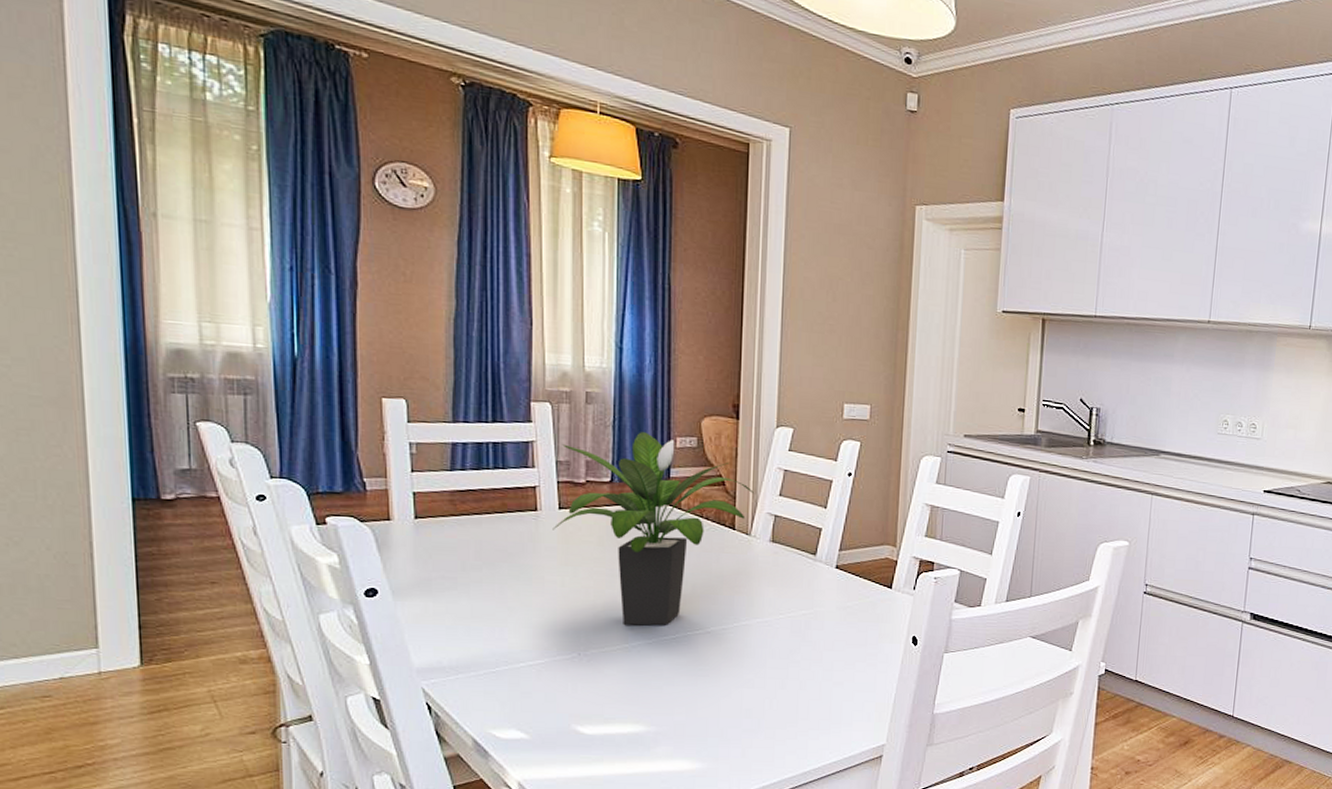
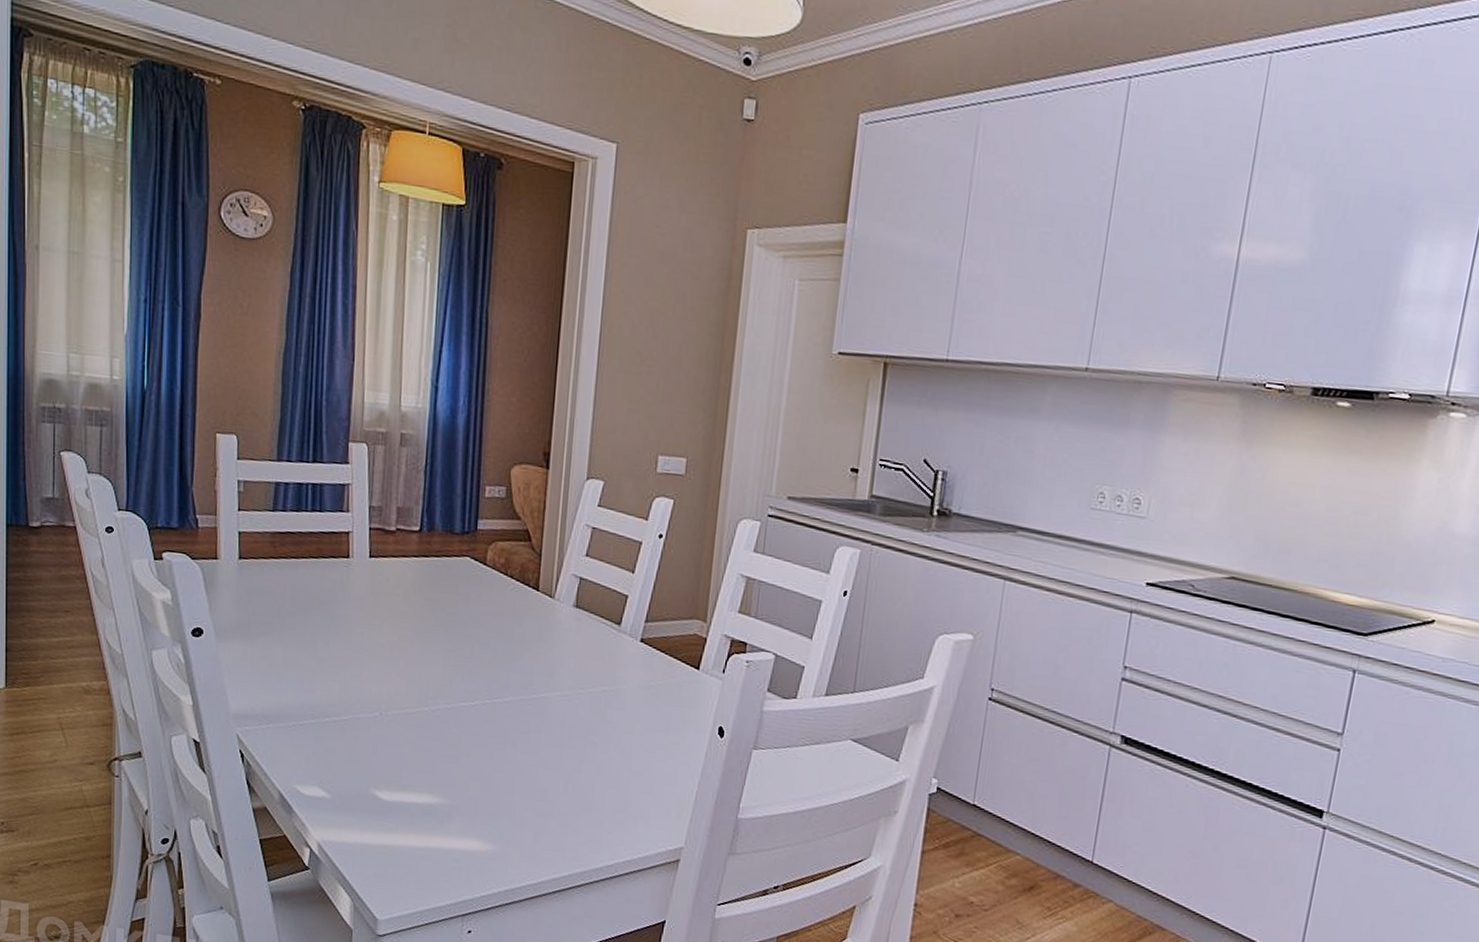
potted plant: present [552,432,755,626] -> none [362,478,561,691]

